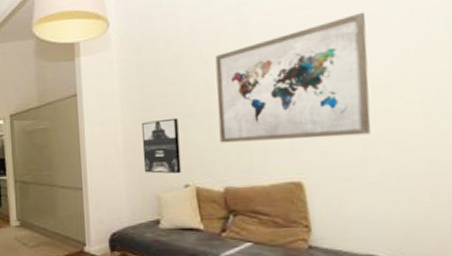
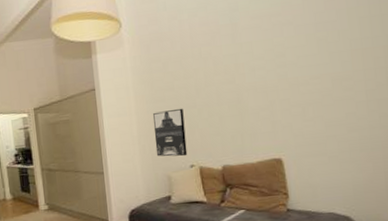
wall art: present [215,11,371,143] -> none [212,18,331,129]

